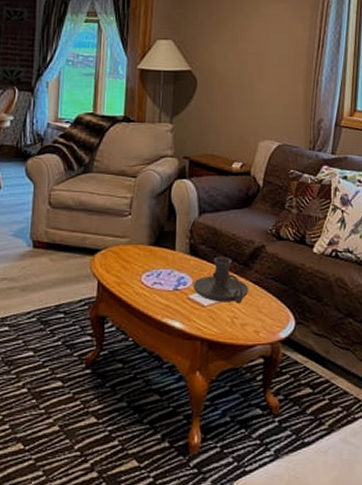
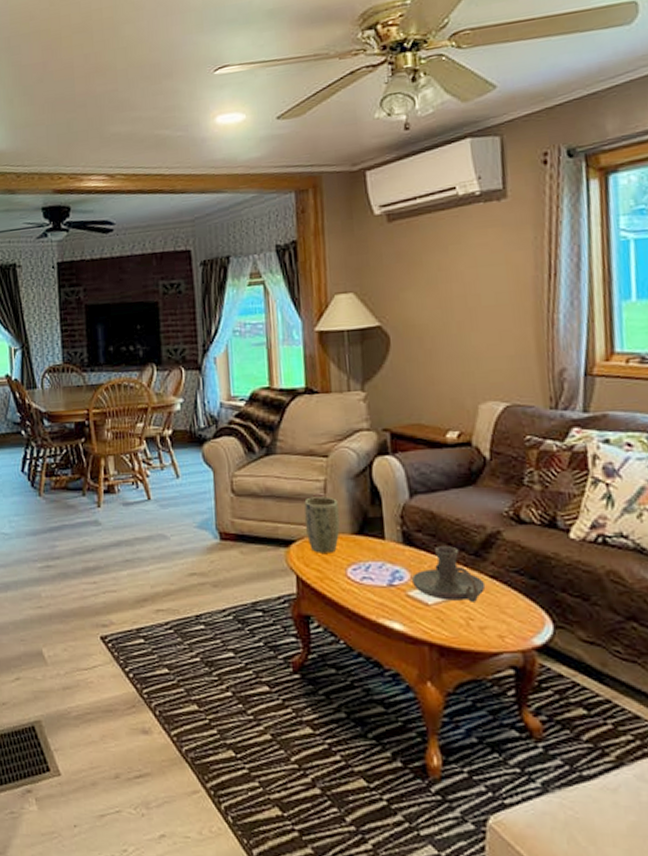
plant pot: none [110,212,140,261] -> present [304,496,340,553]

